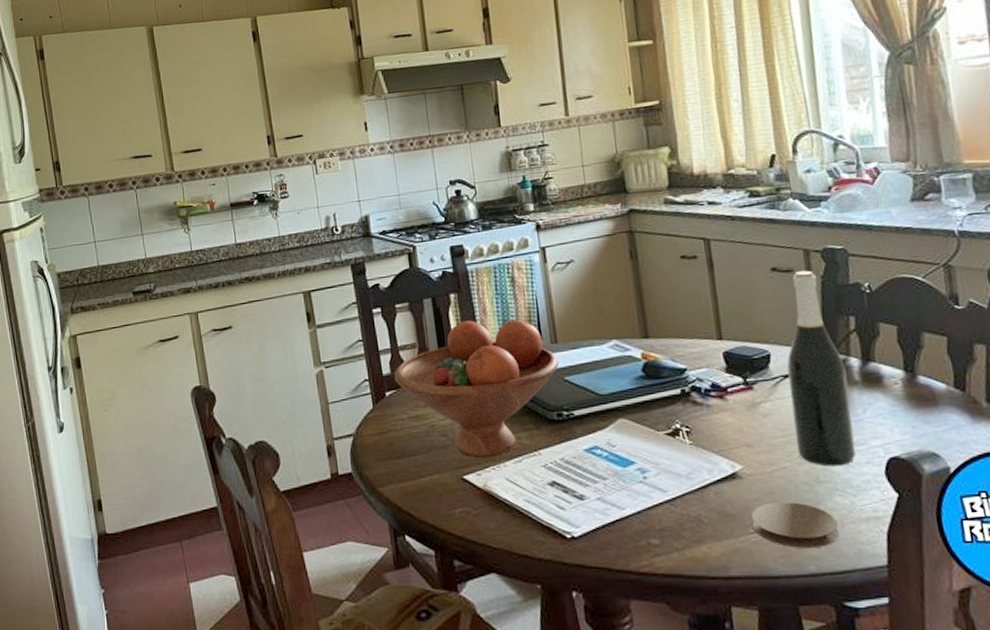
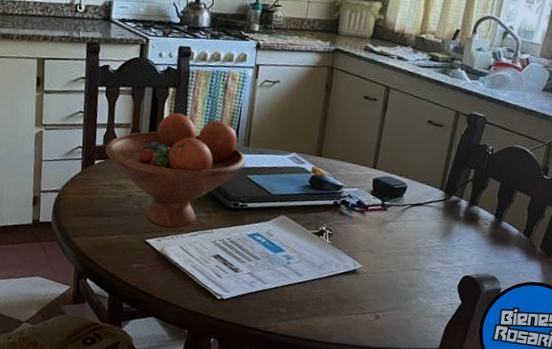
coaster: present [751,502,839,549] -> none [356,295,415,331]
wine bottle: present [786,270,857,467] -> none [404,127,459,277]

